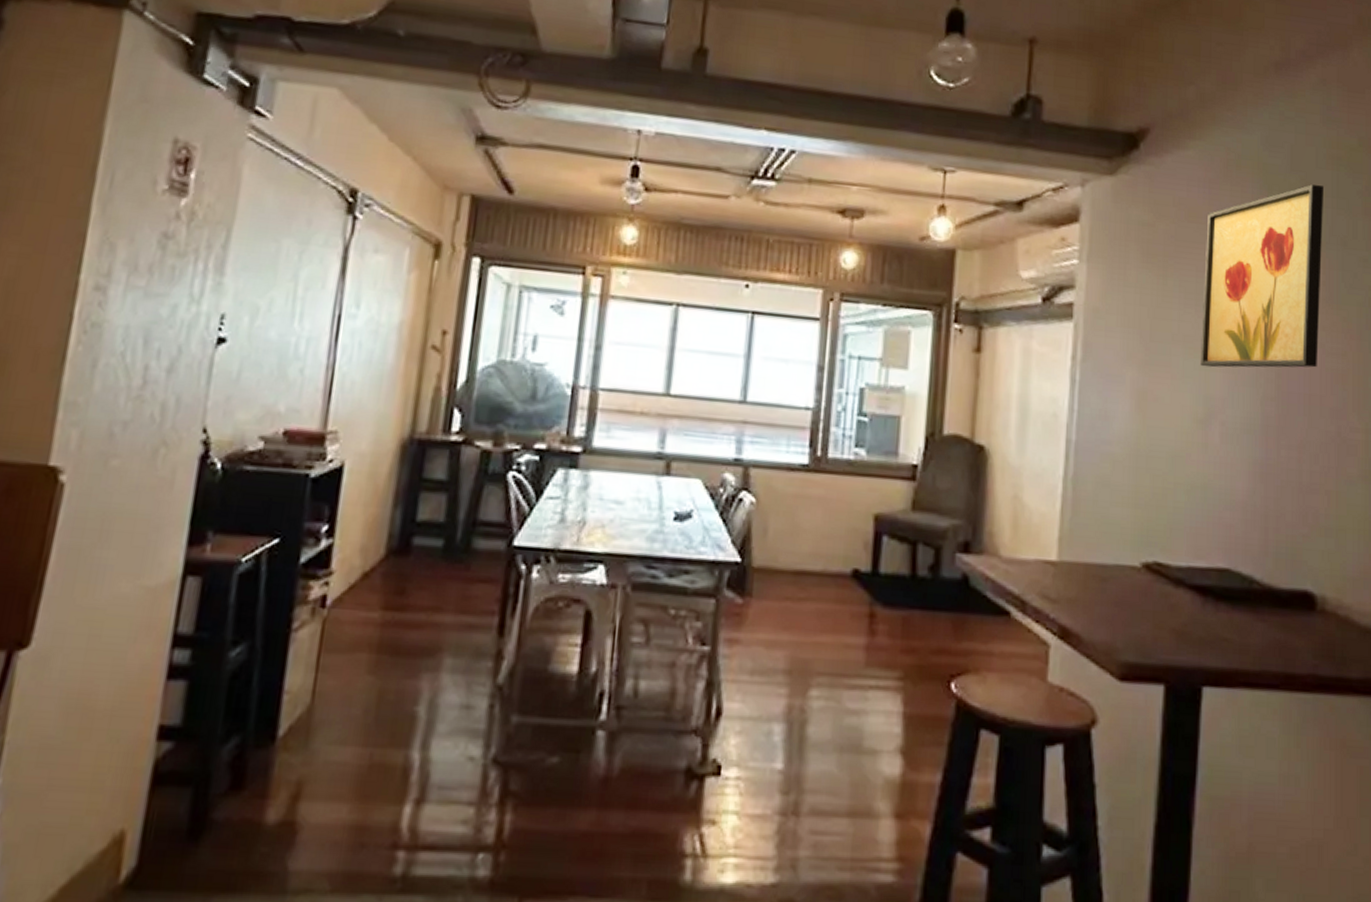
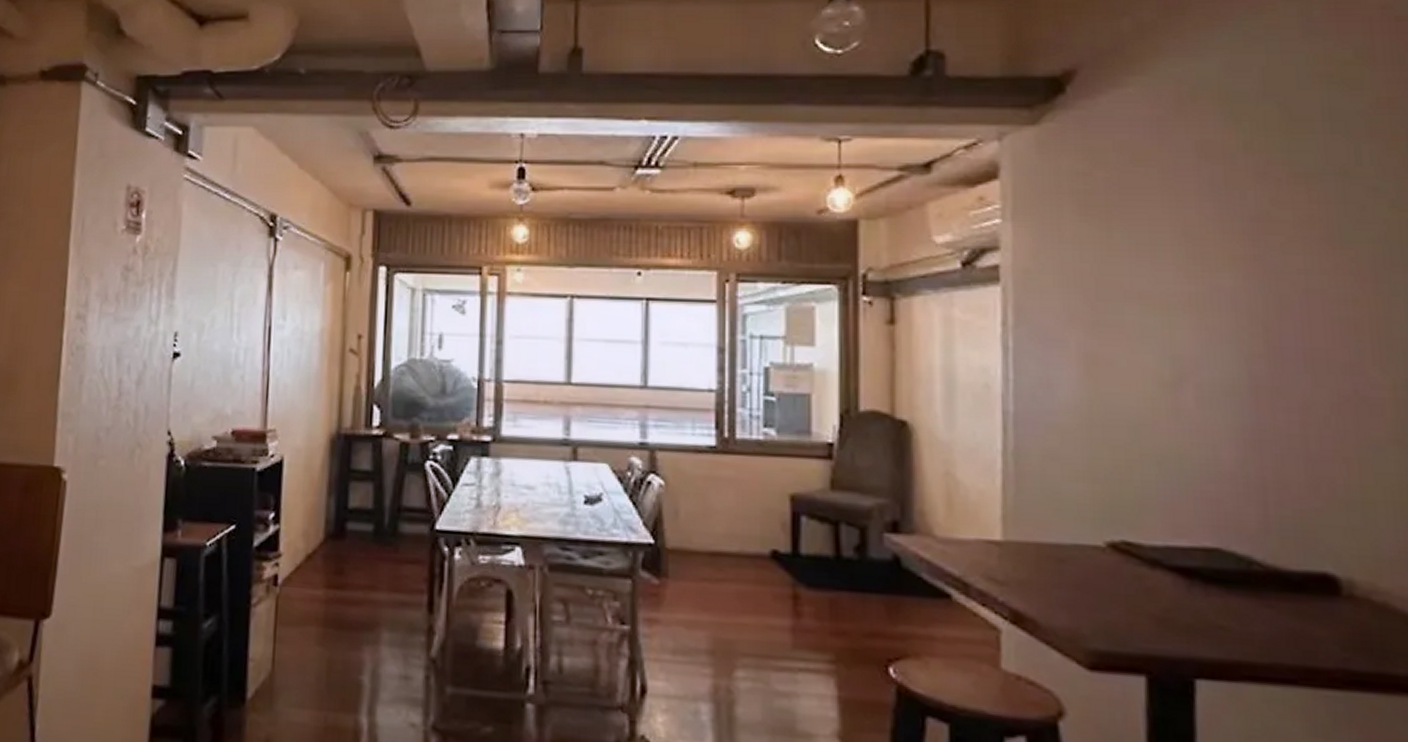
wall art: present [1200,184,1323,368] -> none [1158,109,1319,325]

